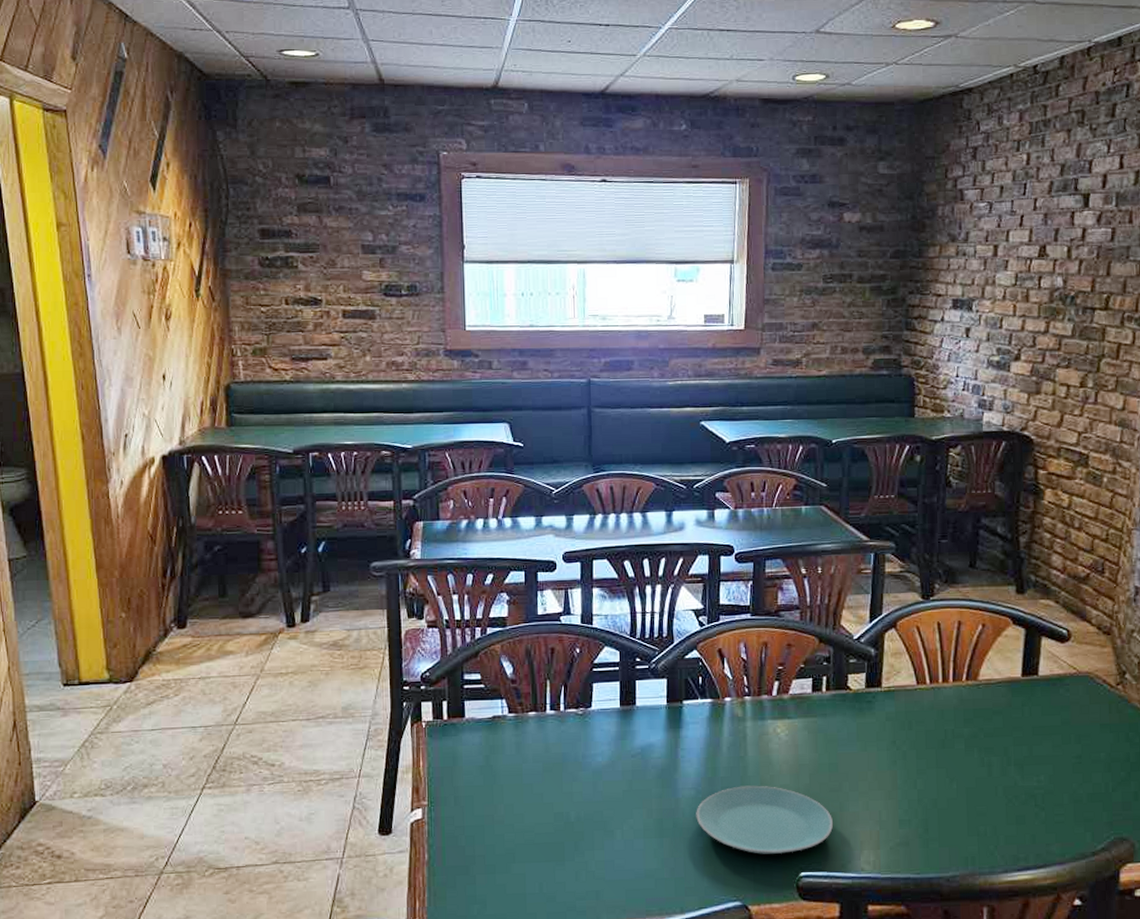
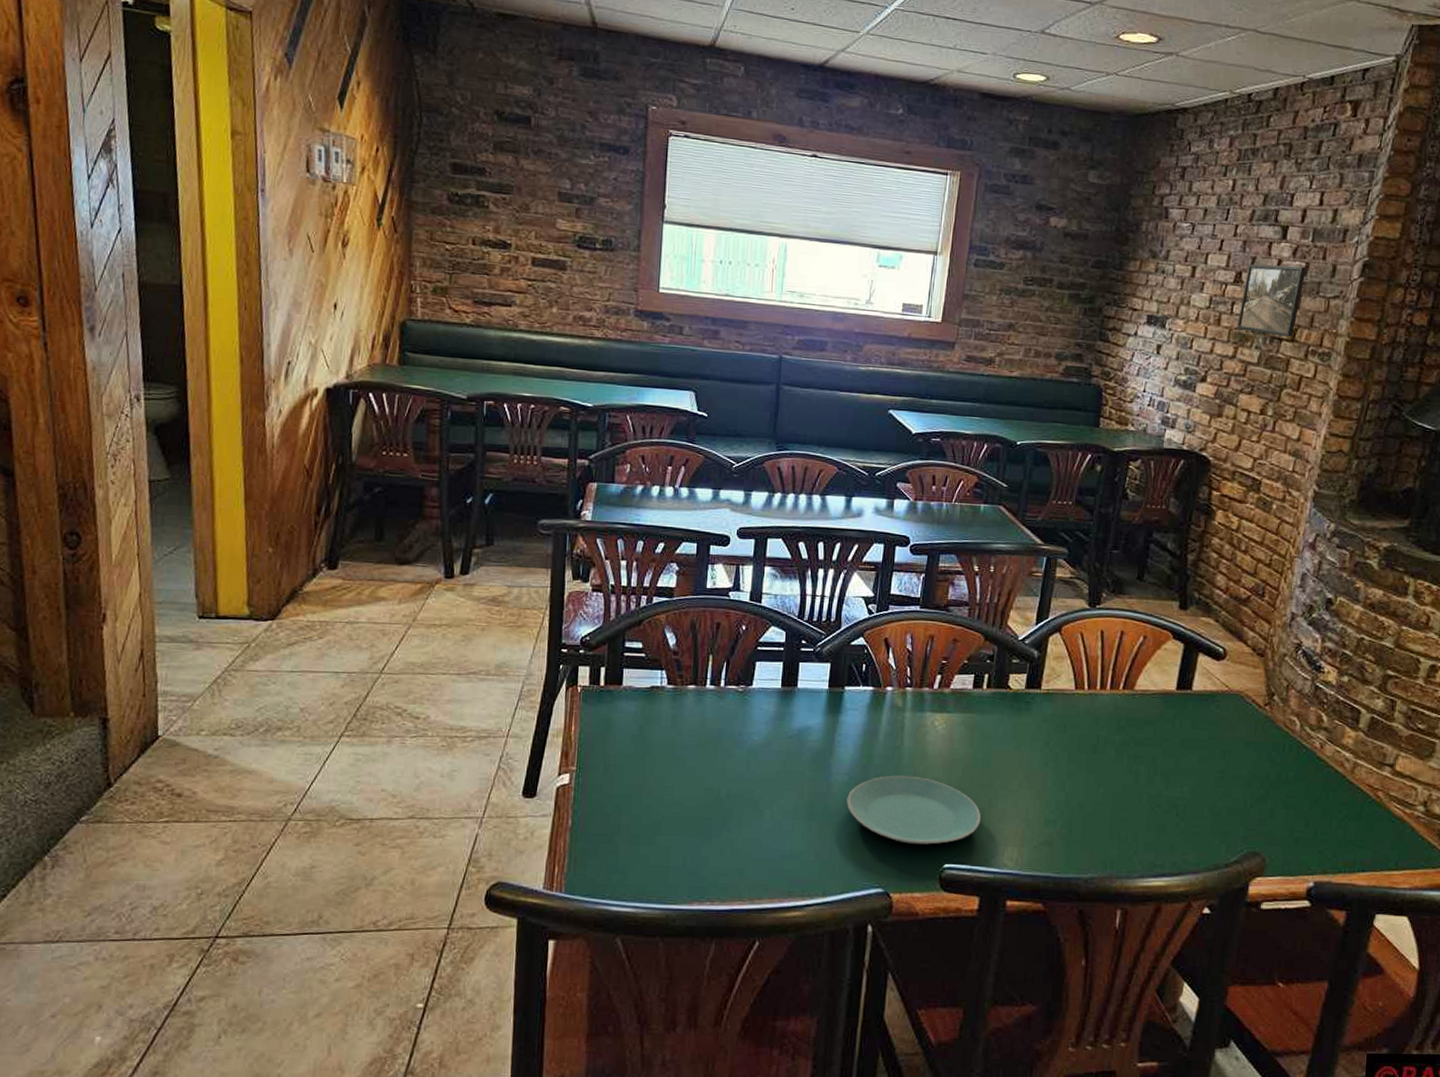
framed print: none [1046,232,1114,306] -> present [1236,264,1307,337]

